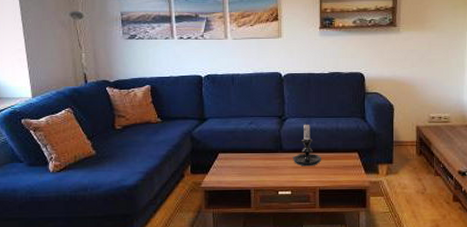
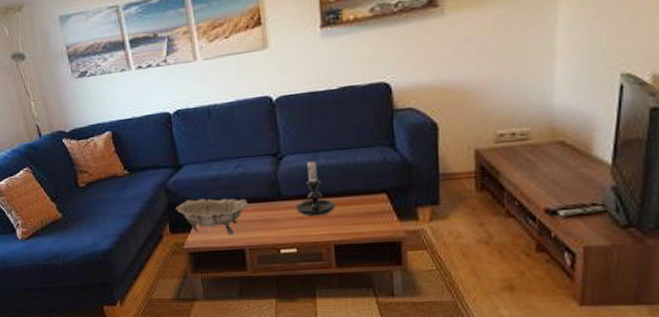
decorative bowl: none [198,147,256,178] -> present [175,198,248,235]

